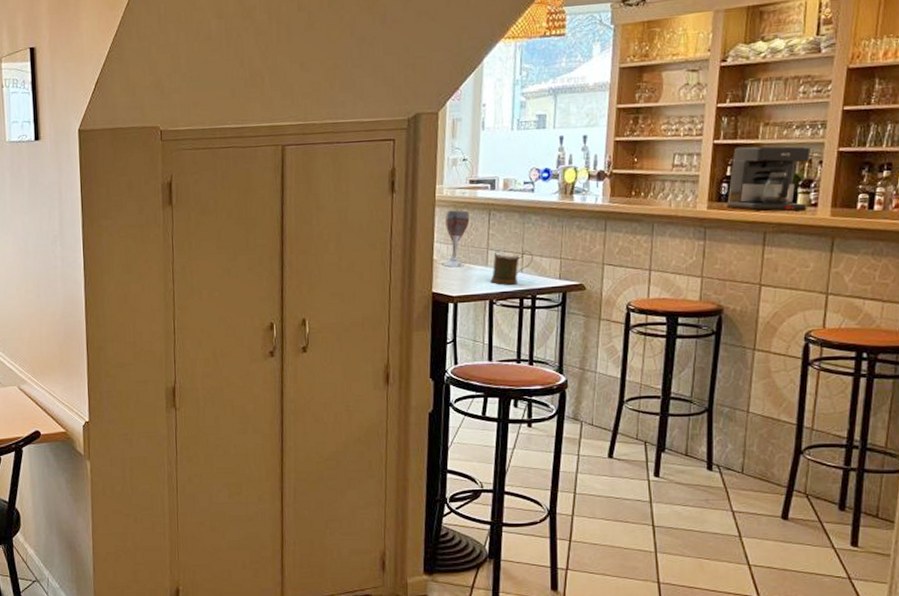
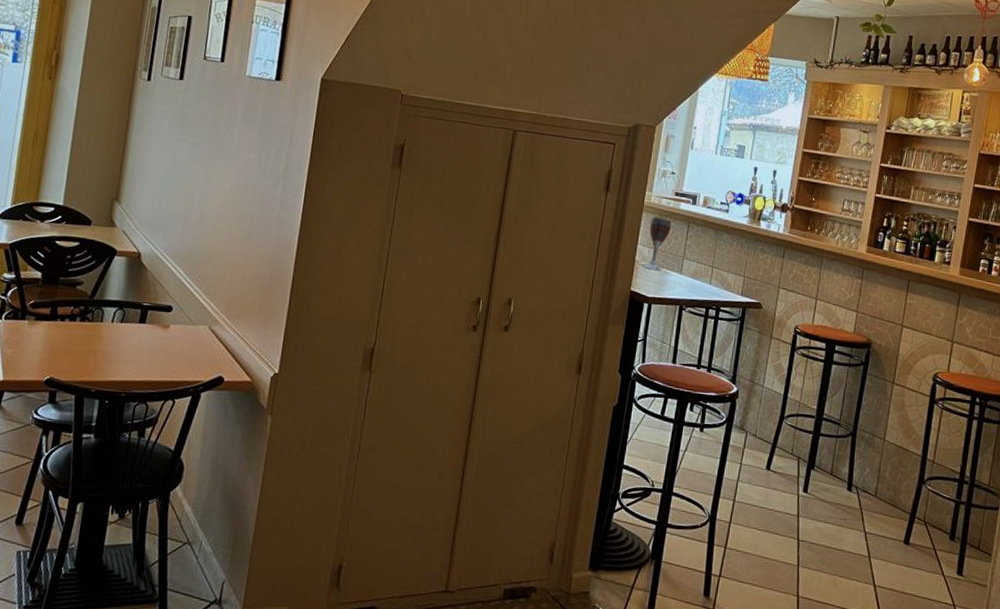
beer mug: present [490,250,533,285] -> none [682,260,721,295]
coffee maker: present [727,146,812,213] -> none [881,203,949,268]

